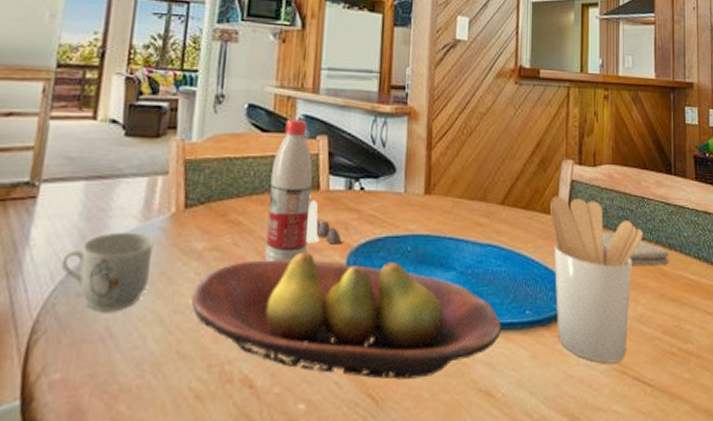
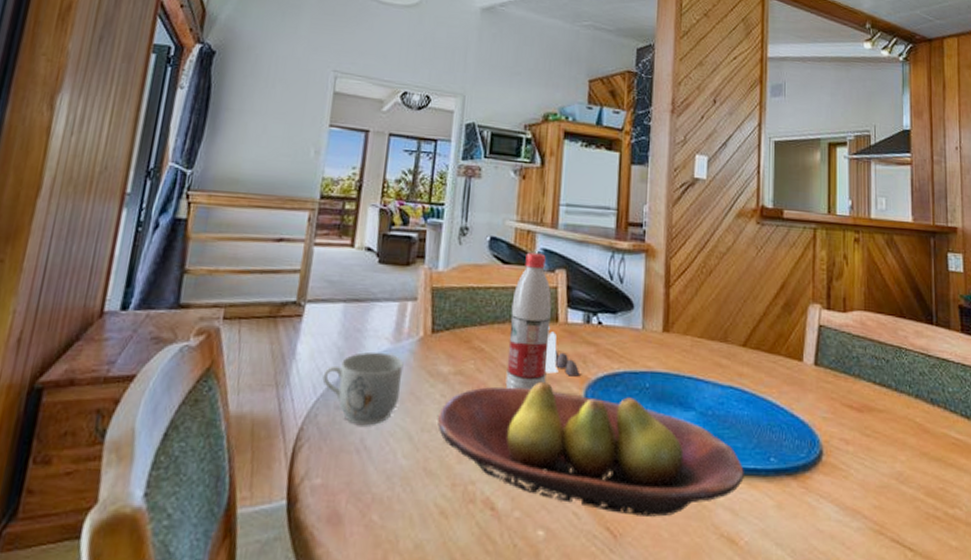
utensil holder: present [549,196,643,363] -> none [795,340,901,522]
washcloth: present [602,232,670,266] -> none [854,381,932,422]

